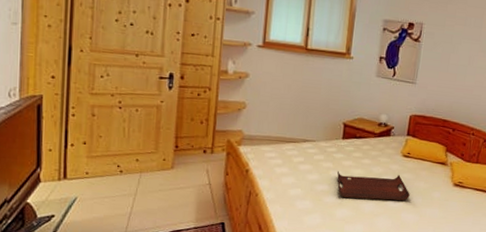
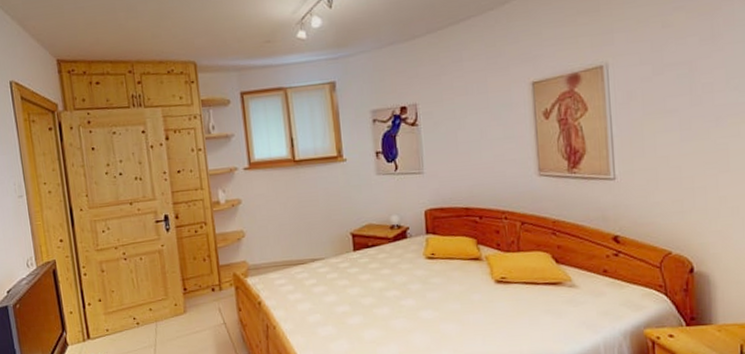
serving tray: present [336,170,410,201] -> none [355,280,445,317]

